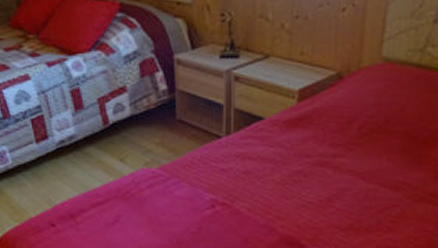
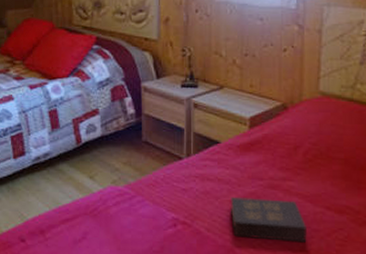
hardback book: none [274,176,357,220] -> present [231,197,307,243]

